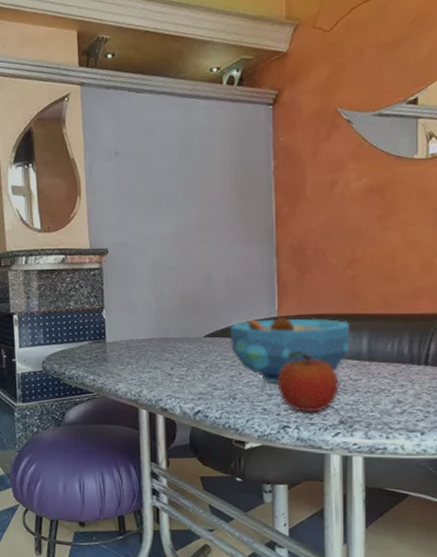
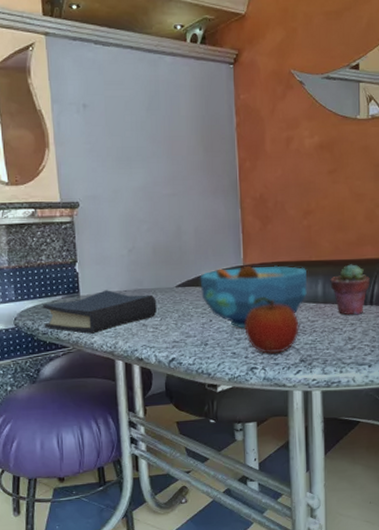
hardback book: none [70,337,183,382] -> present [43,290,157,335]
potted succulent: none [377,319,425,376] -> present [330,264,370,315]

